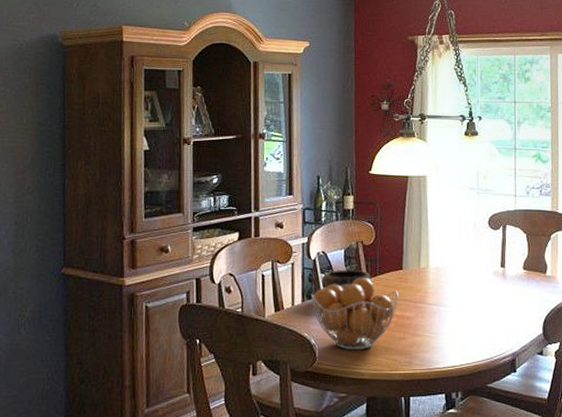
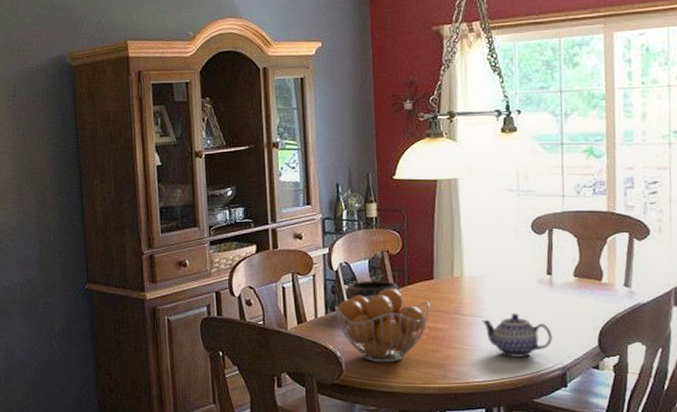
teapot: none [444,302,504,344] -> present [482,313,552,357]

